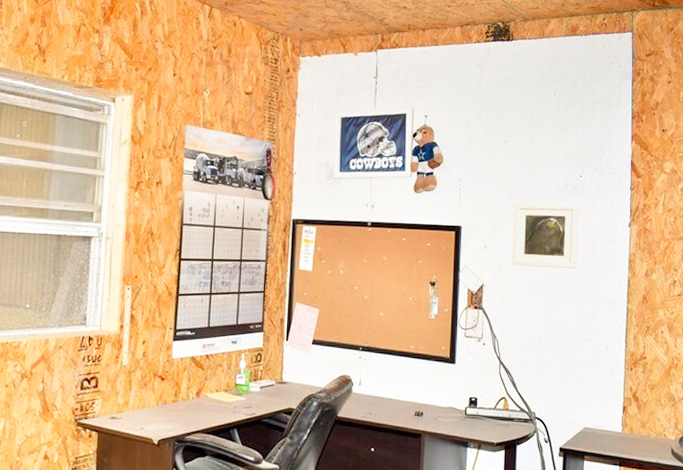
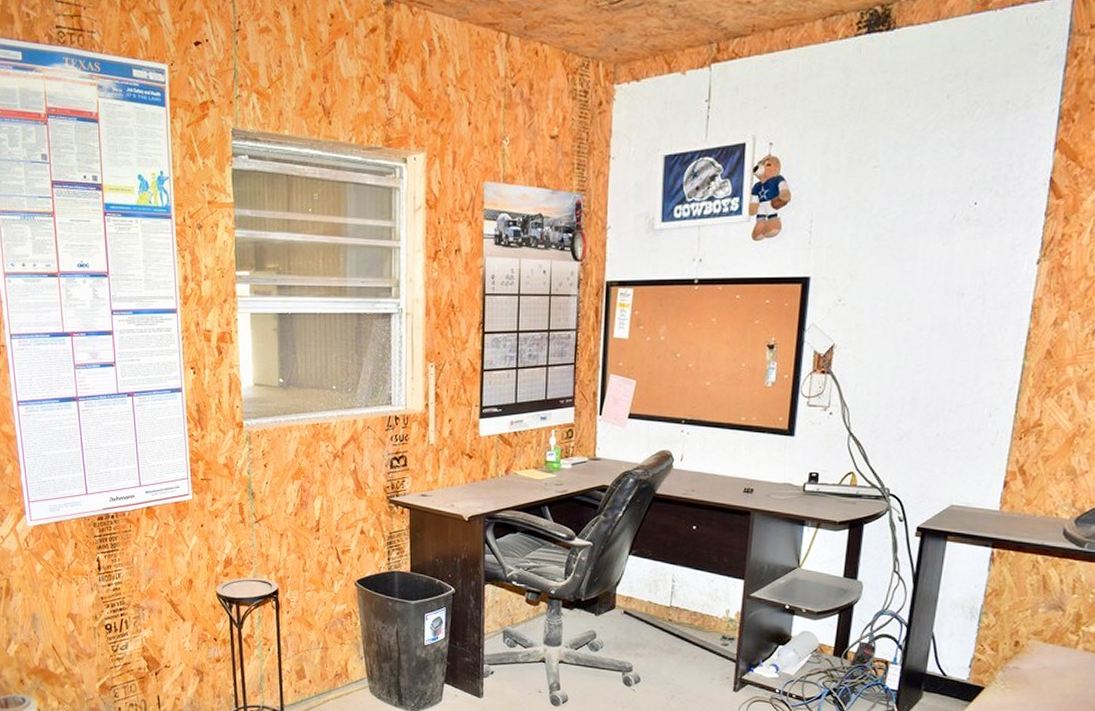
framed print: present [513,203,579,269] -> none [873,240,970,321]

